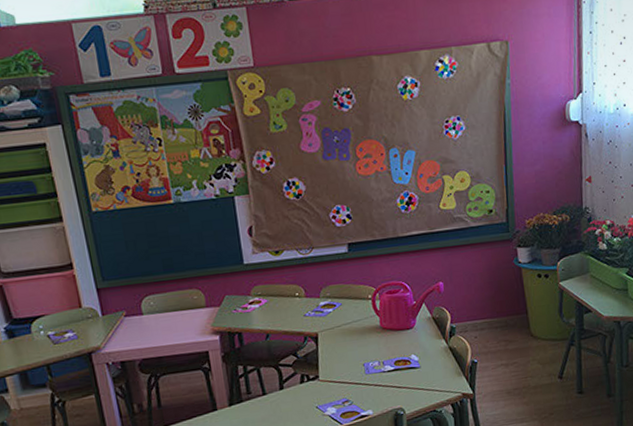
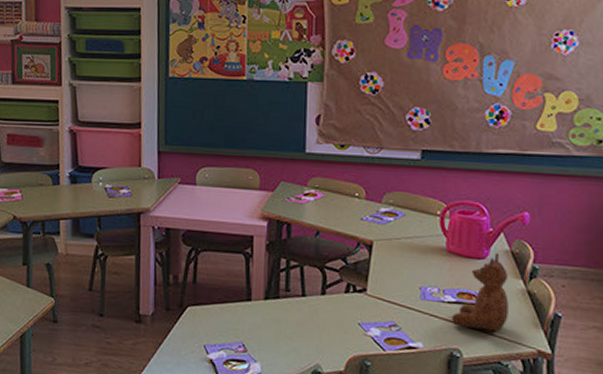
teddy bear: none [392,321,437,390] -> present [451,253,509,331]

